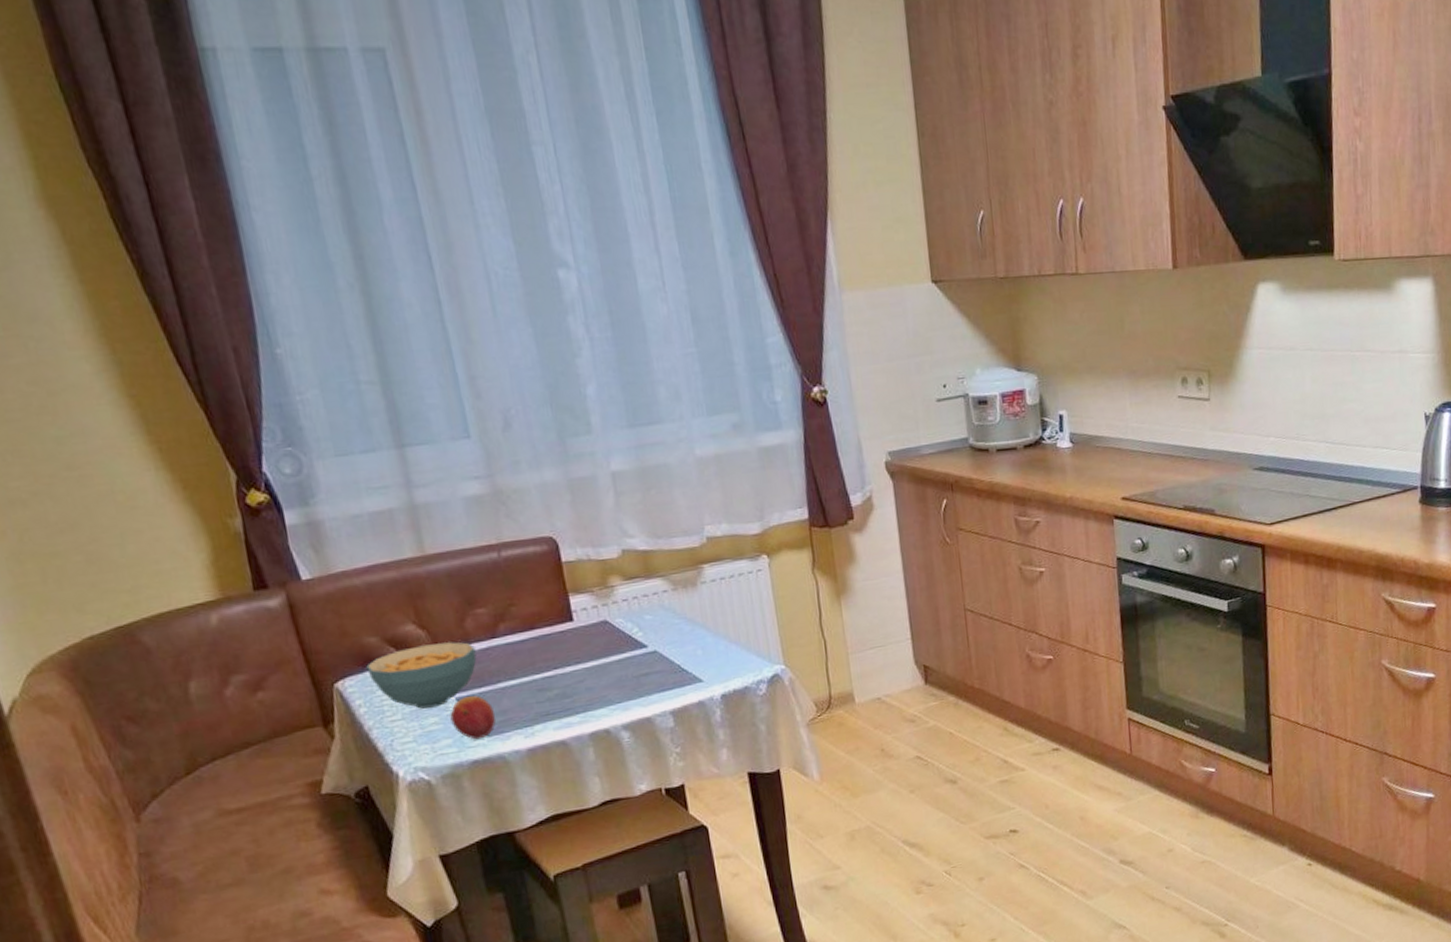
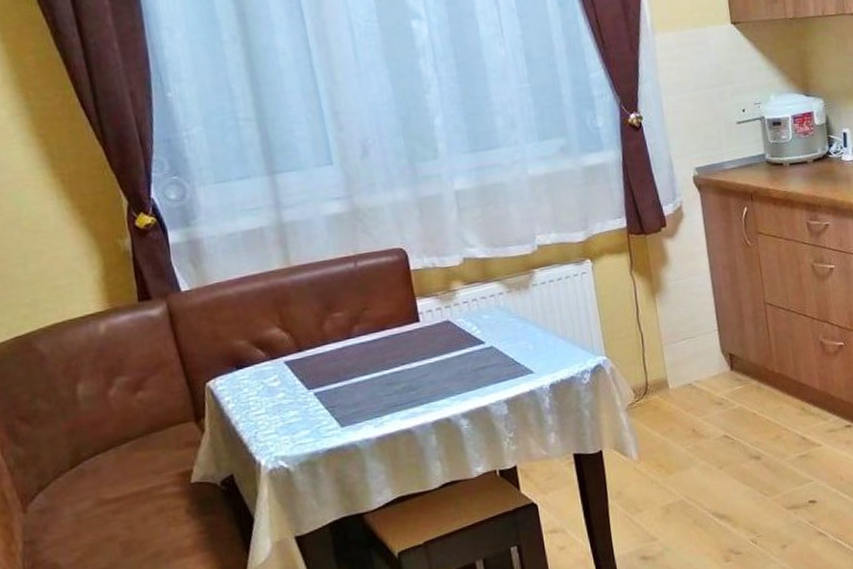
cereal bowl: present [366,641,477,709] -> none [235,342,334,404]
fruit: present [450,696,496,740] -> none [308,390,349,431]

